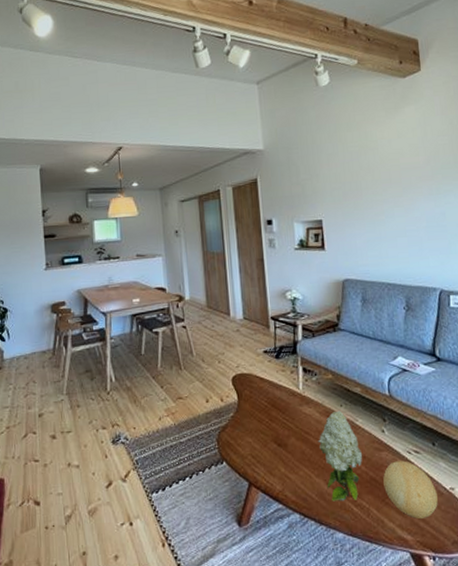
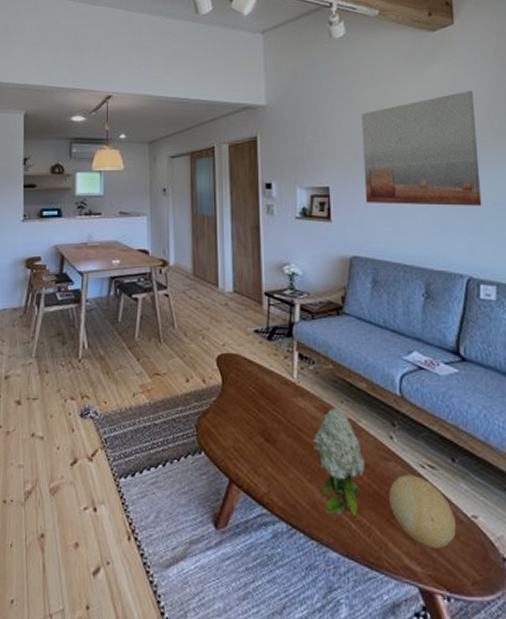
wall art: none [346,128,449,232] -> present [361,90,482,206]

